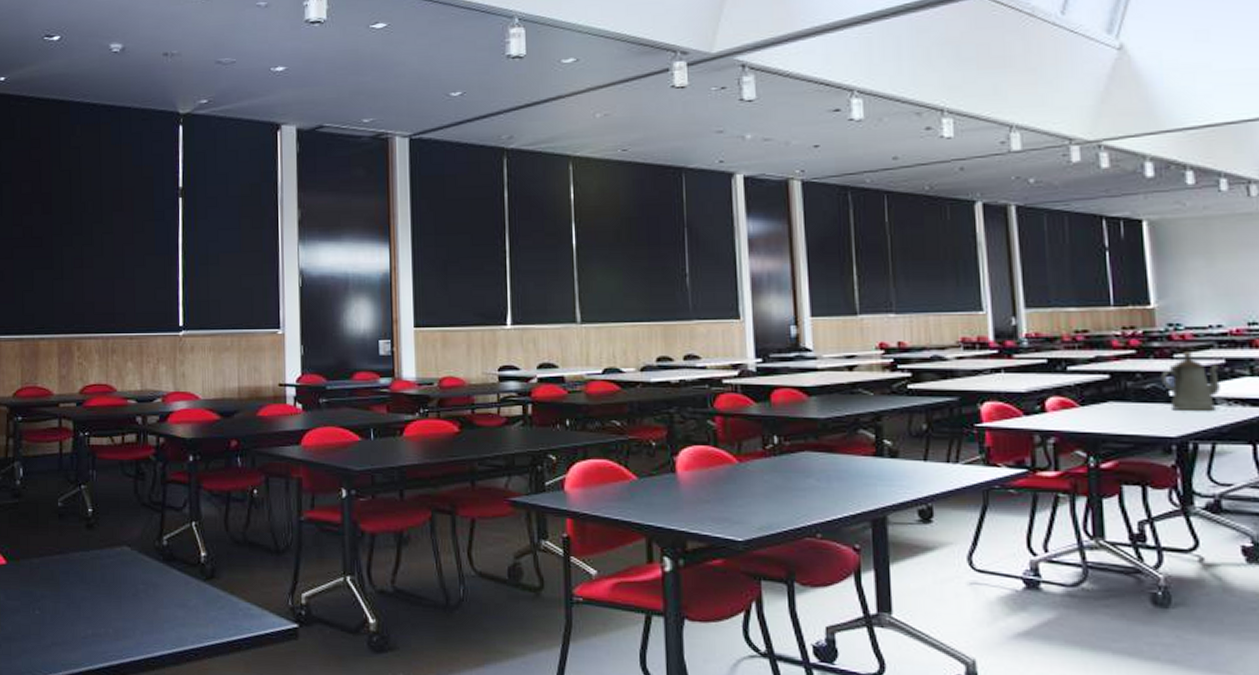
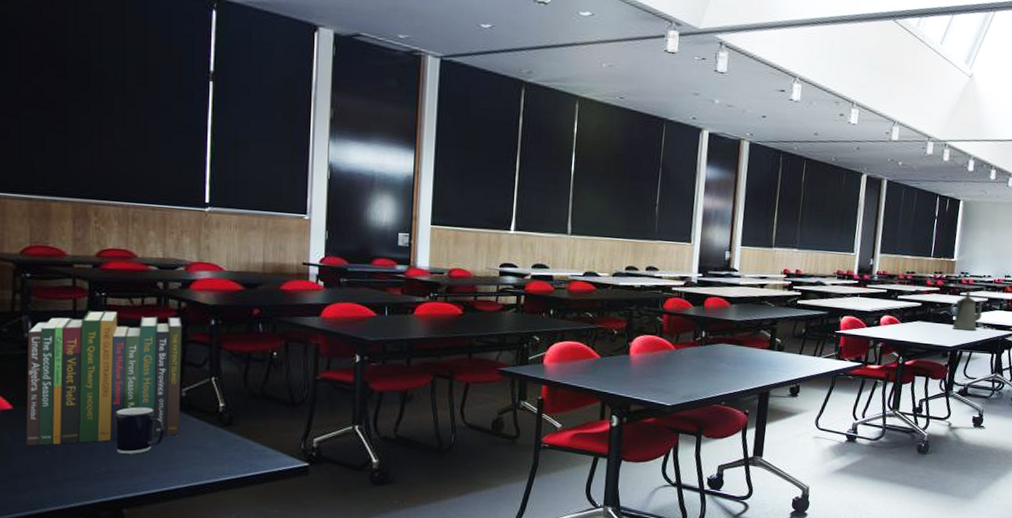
books: none [18,452,162,605] -> present [26,310,183,446]
mug: none [99,558,147,614] -> present [114,407,165,454]

